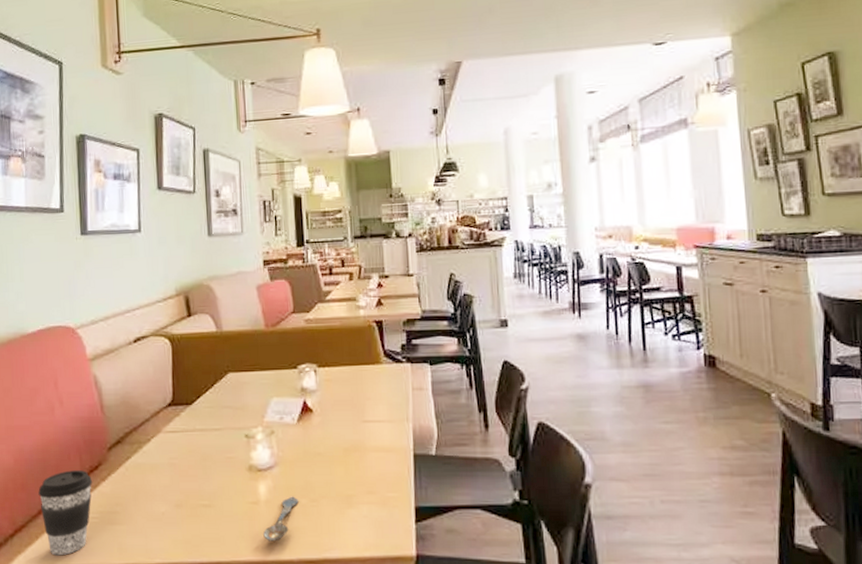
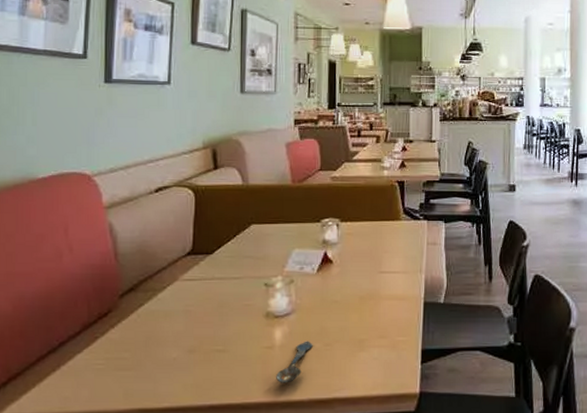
coffee cup: present [38,470,92,556] -> none [38,317,100,403]

